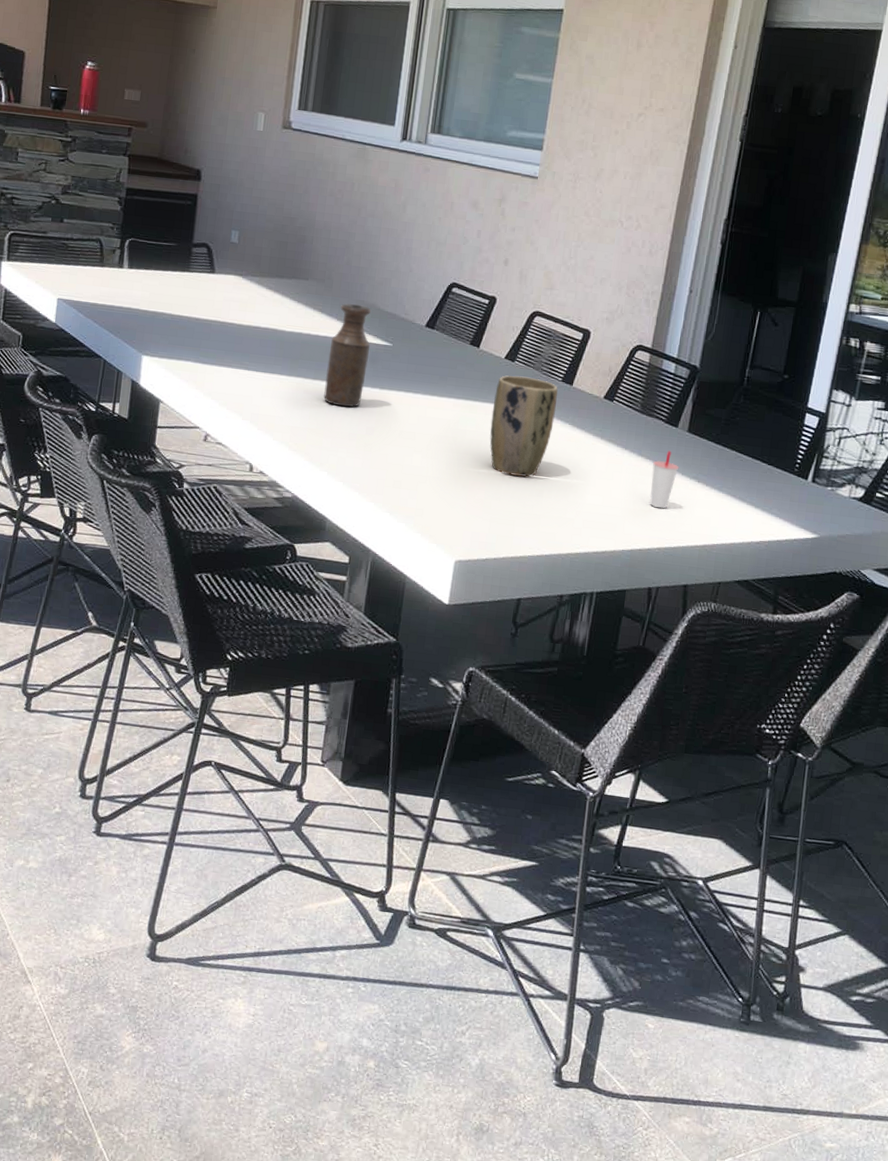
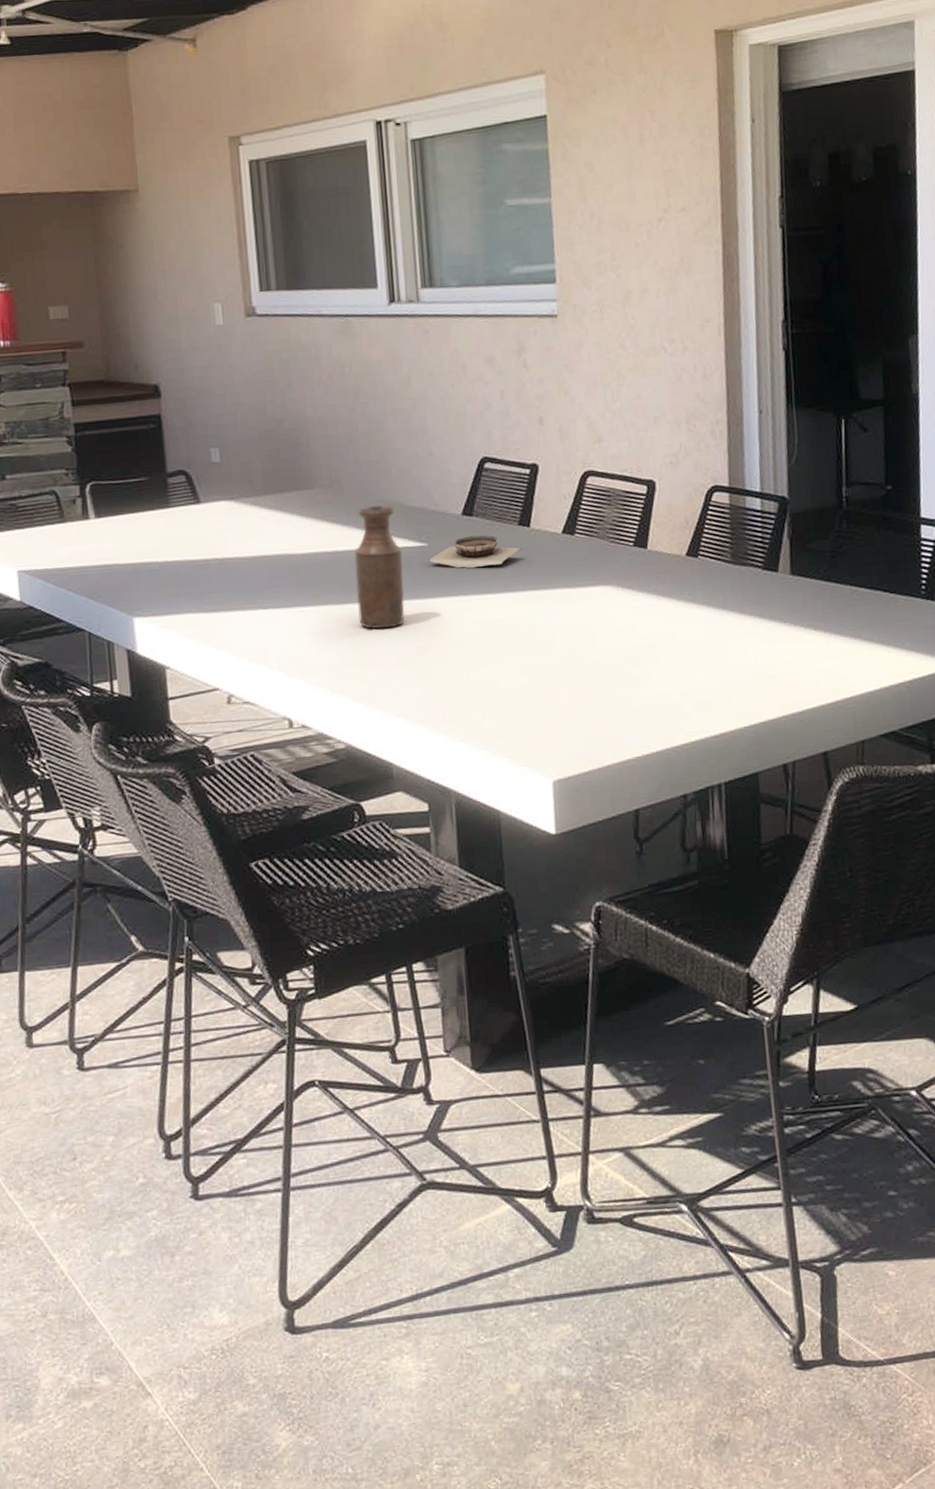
bowl: none [391,345,469,374] -> present [429,535,522,569]
plant pot: present [490,375,558,477] -> none [558,549,635,668]
cup: present [650,450,679,509] -> none [758,600,790,670]

